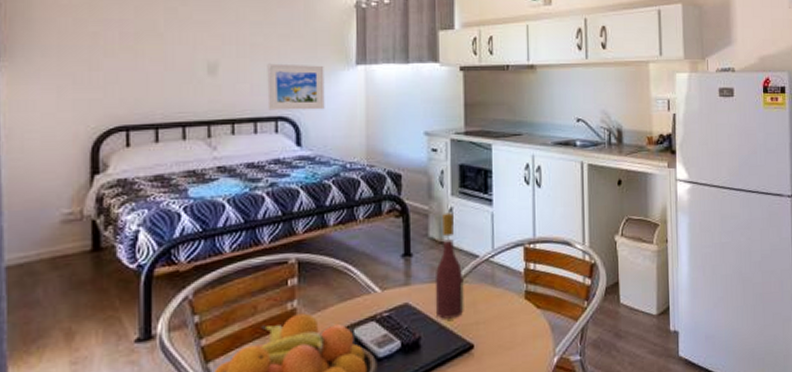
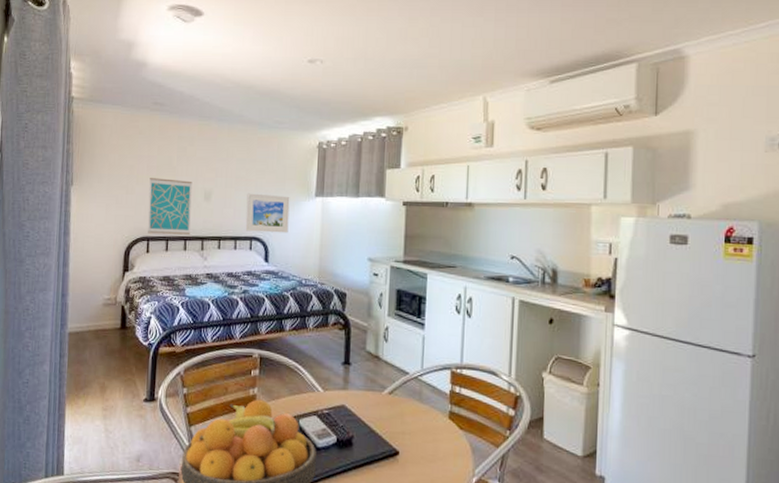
wall art: none [124,48,191,121] -> present [147,178,192,235]
wine bottle: present [435,212,464,319] -> none [367,331,394,425]

